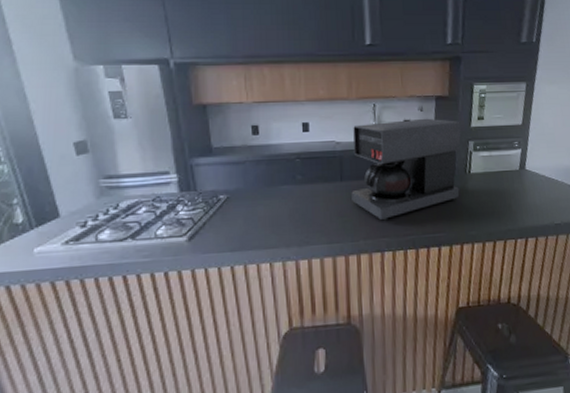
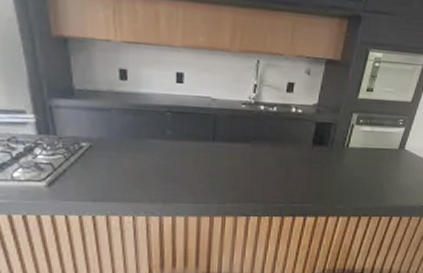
coffee maker: present [351,118,461,221] -> none [222,81,348,186]

